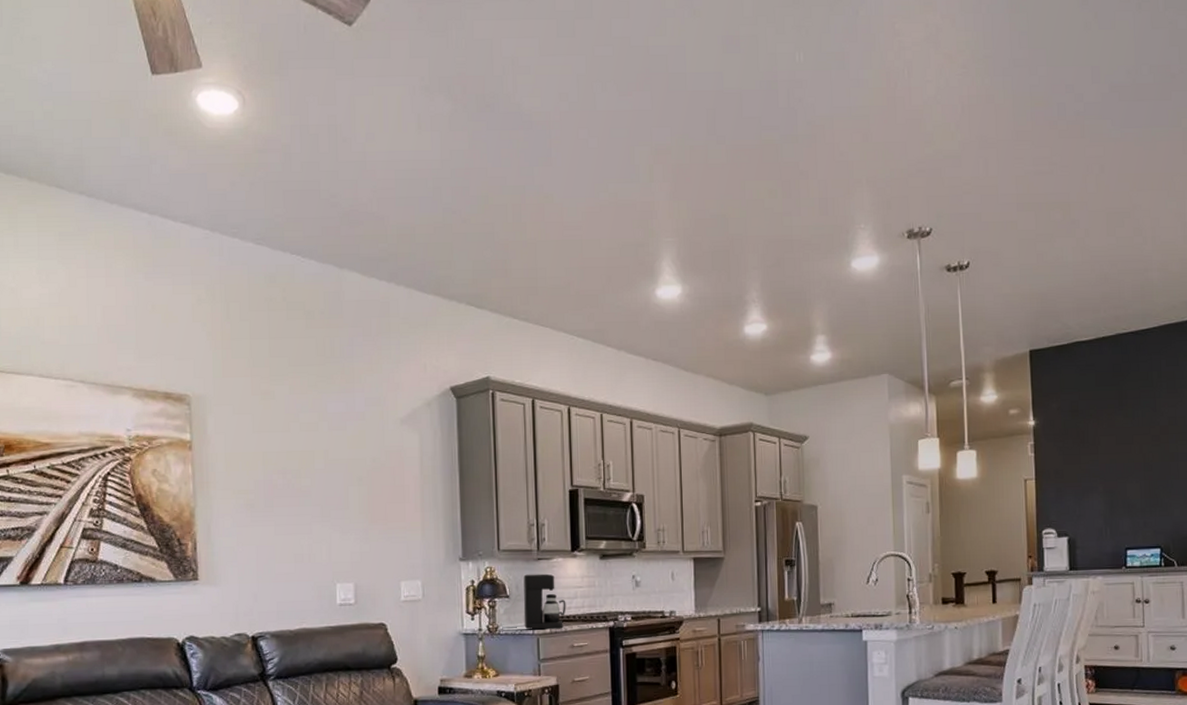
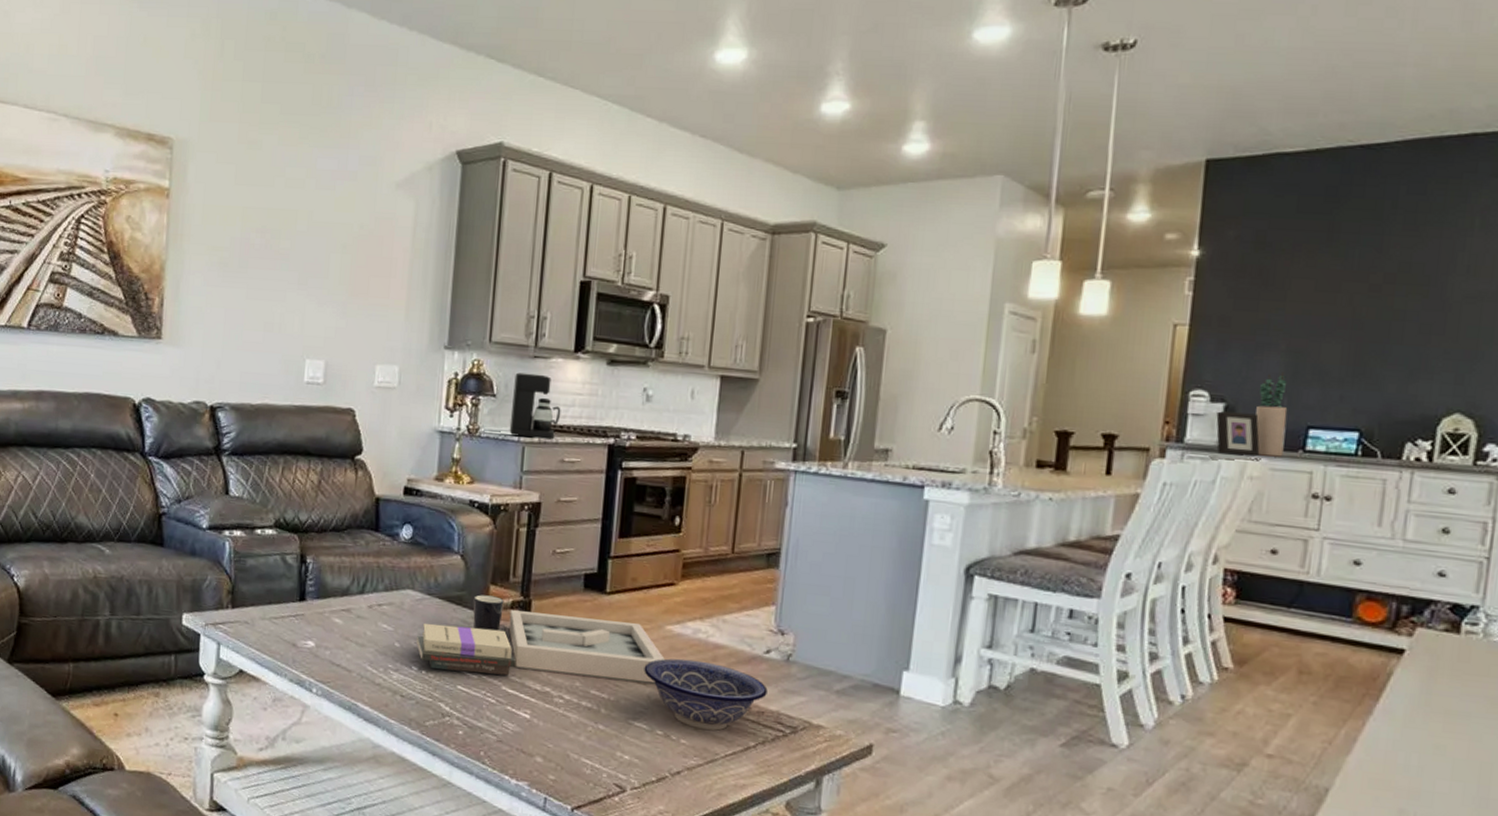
picture frame: none [1063,543,1097,577] -> present [1216,411,1260,457]
vase: none [1088,508,1112,574] -> present [1255,372,1288,457]

